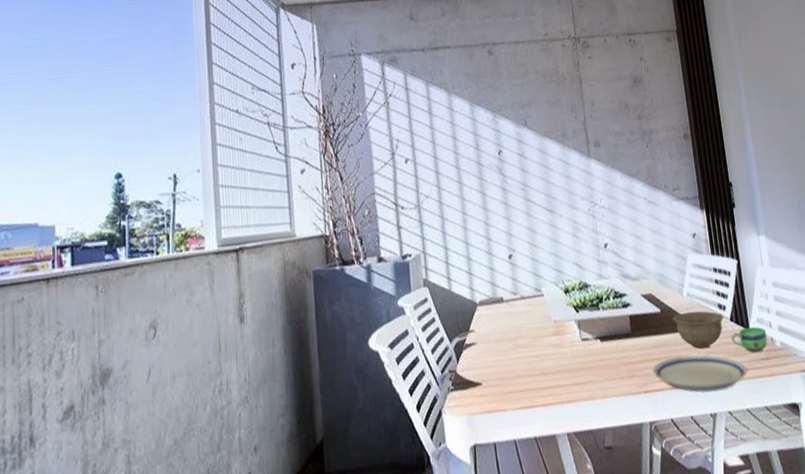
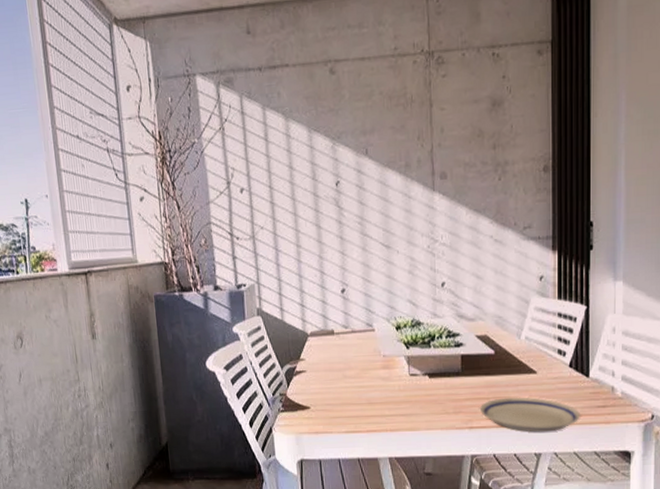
bowl: present [672,311,724,349] -> none [507,355,563,392]
cup: present [731,326,768,353] -> none [568,374,608,400]

